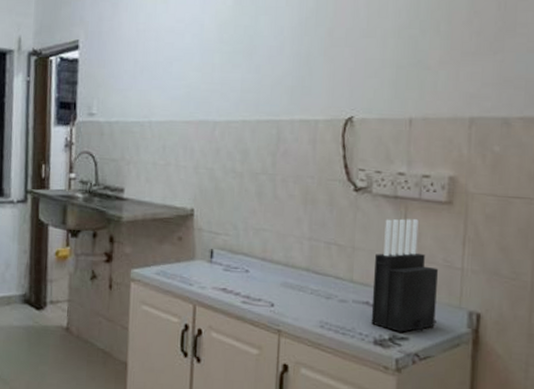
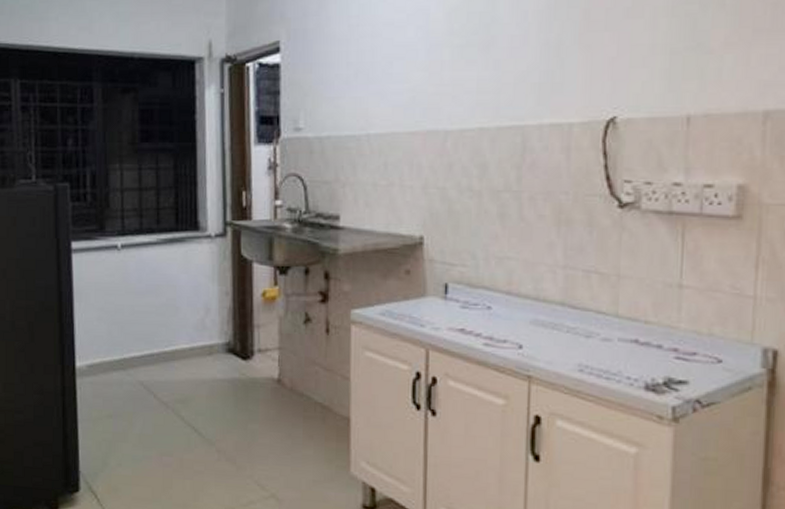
knife block: present [371,218,439,332] -> none [641,238,725,375]

